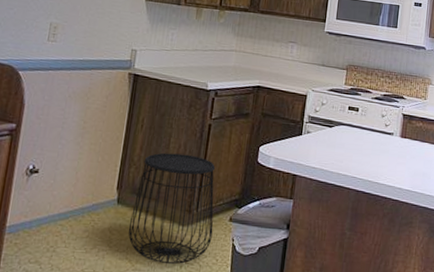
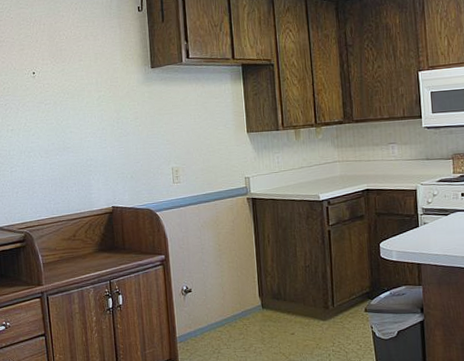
side table: present [128,152,216,264] -> none [276,259,352,353]

